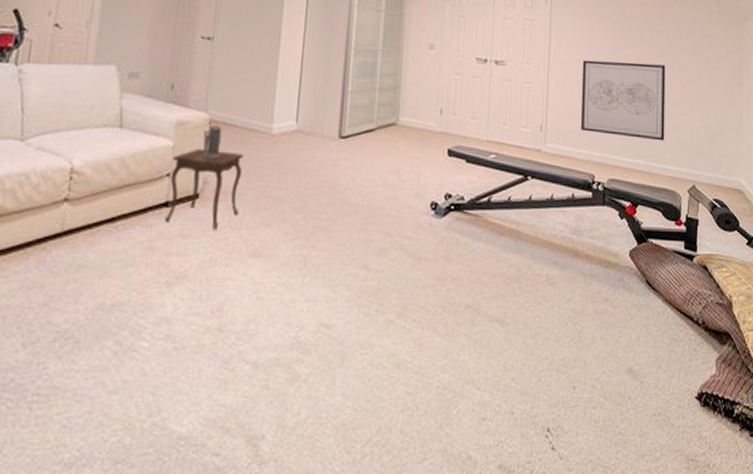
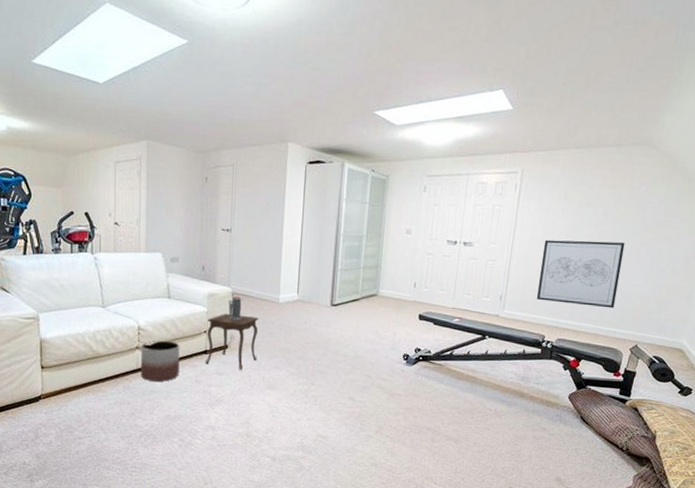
planter: none [65,187,130,251] -> present [140,340,180,382]

